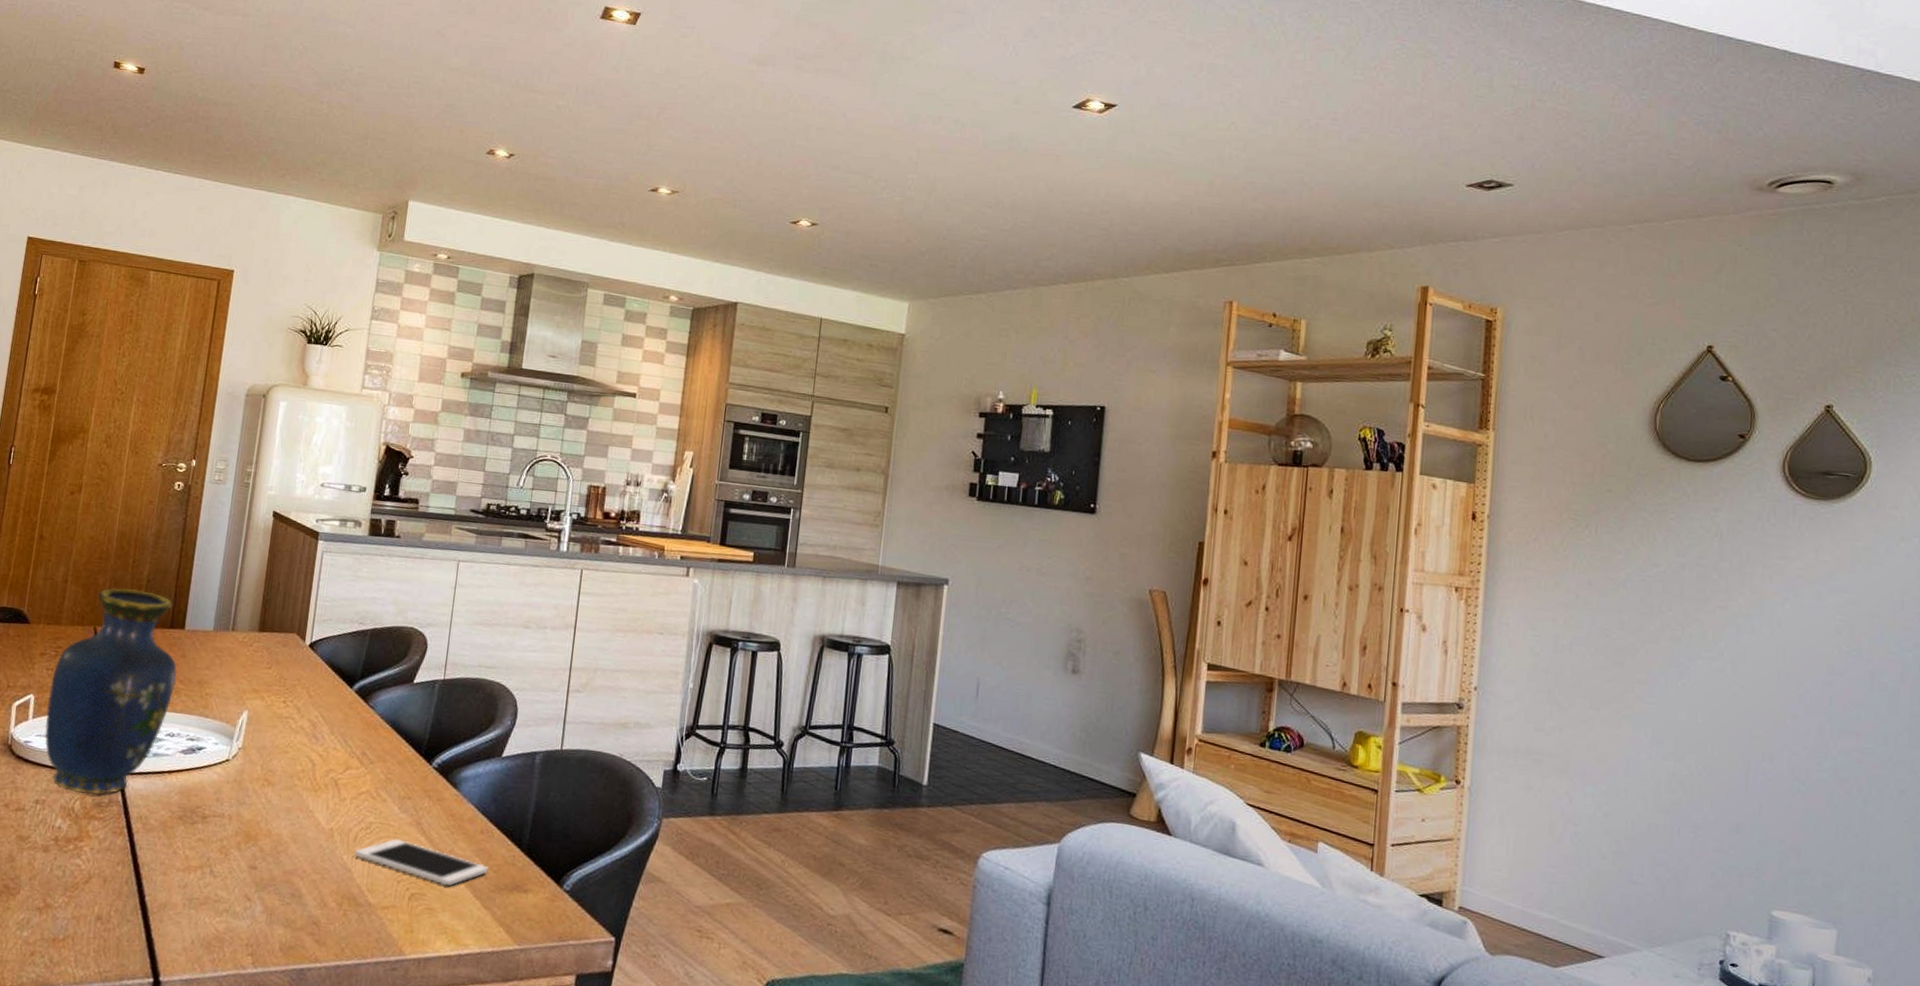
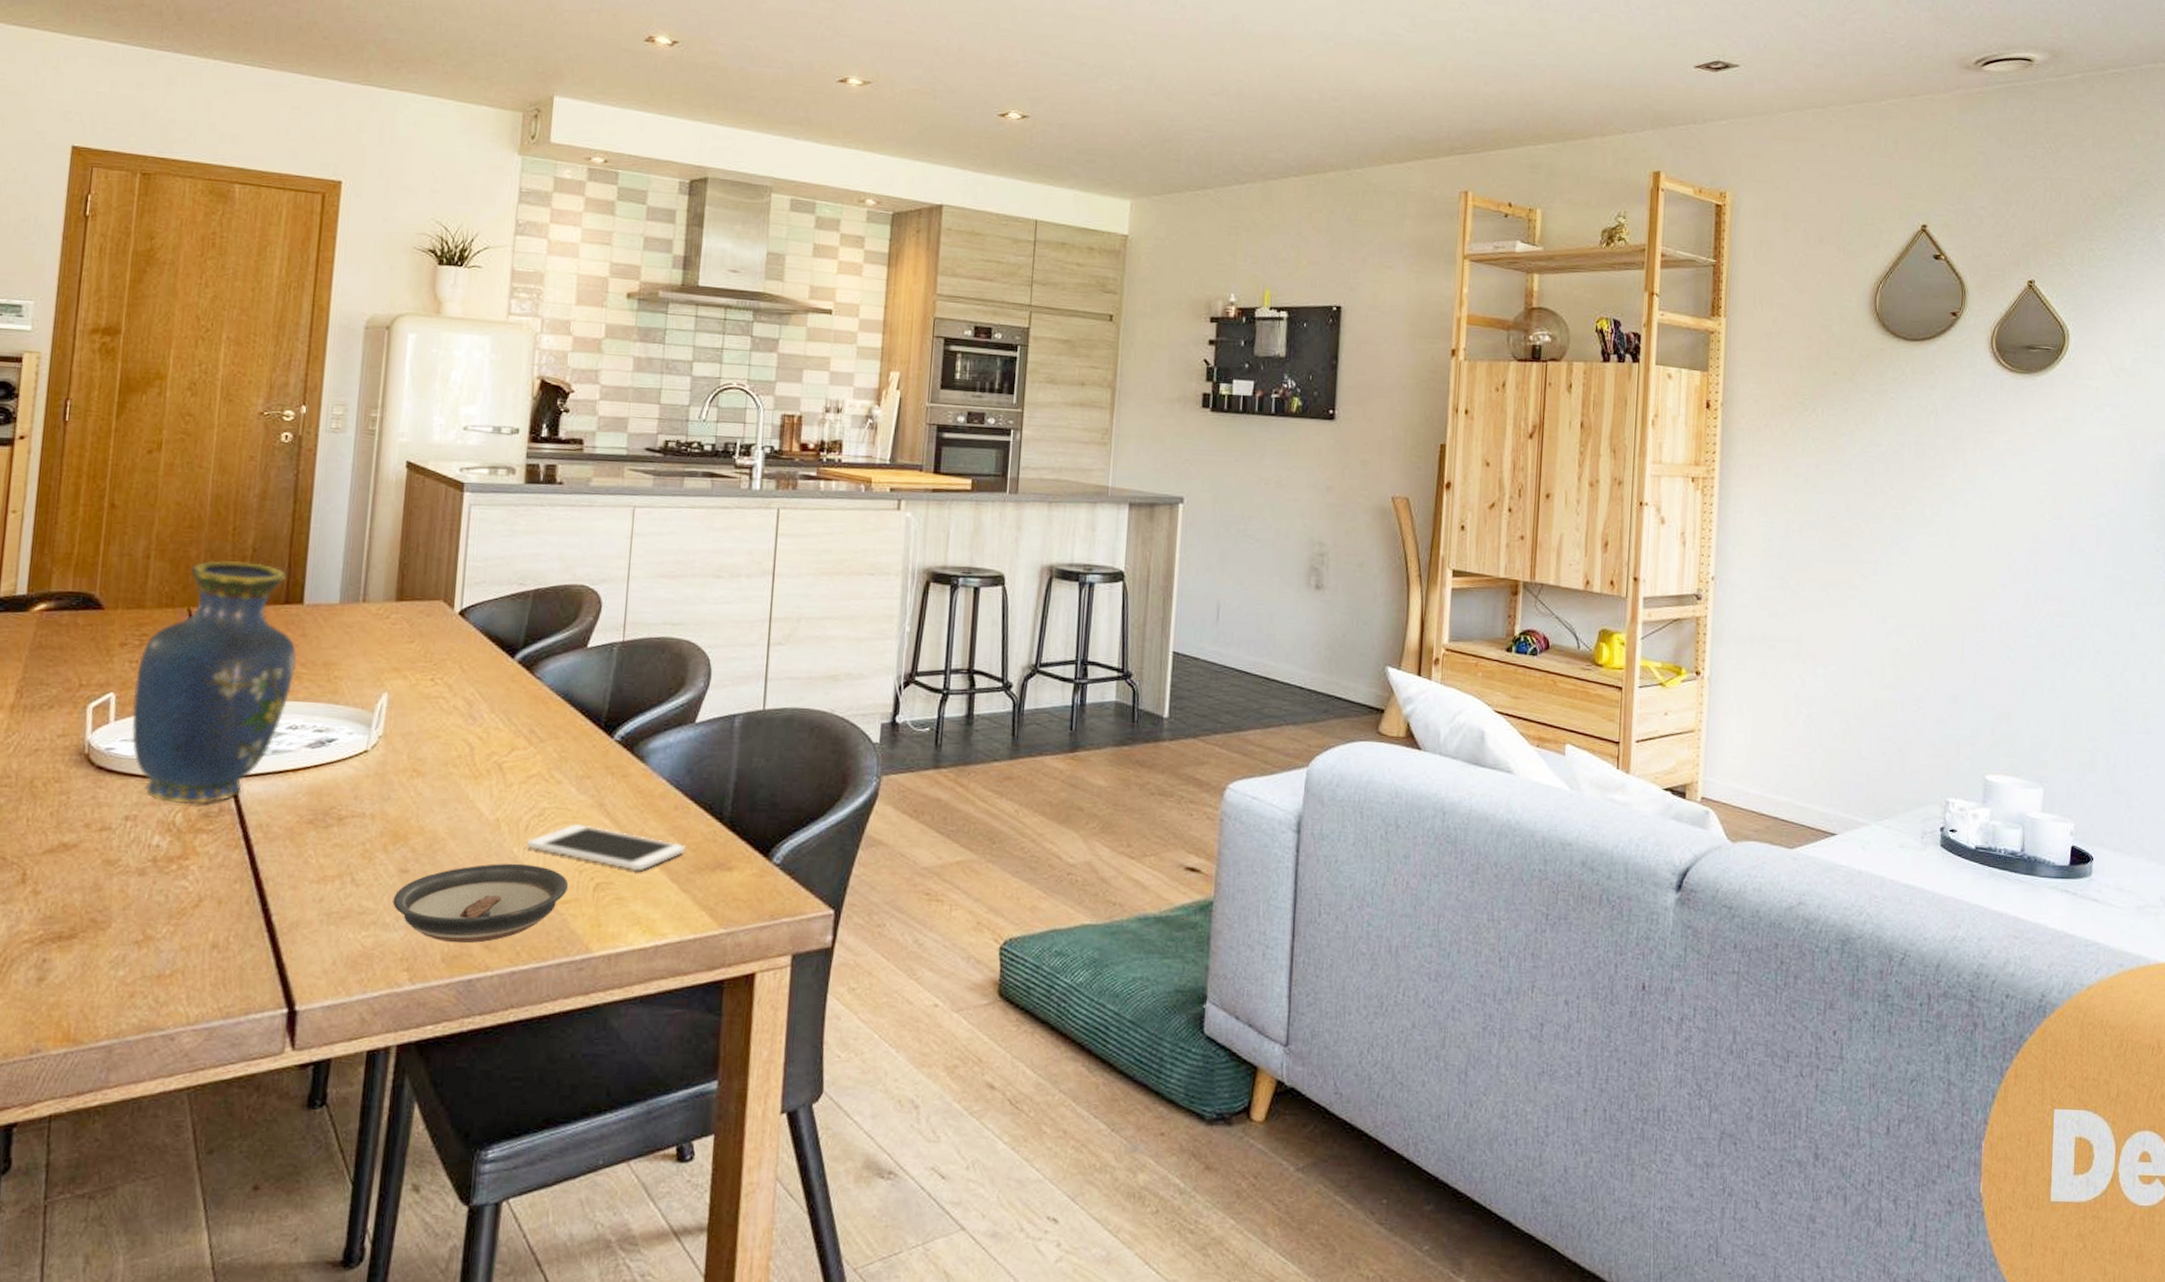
saucer: none [242,868,388,937] -> present [393,863,569,944]

